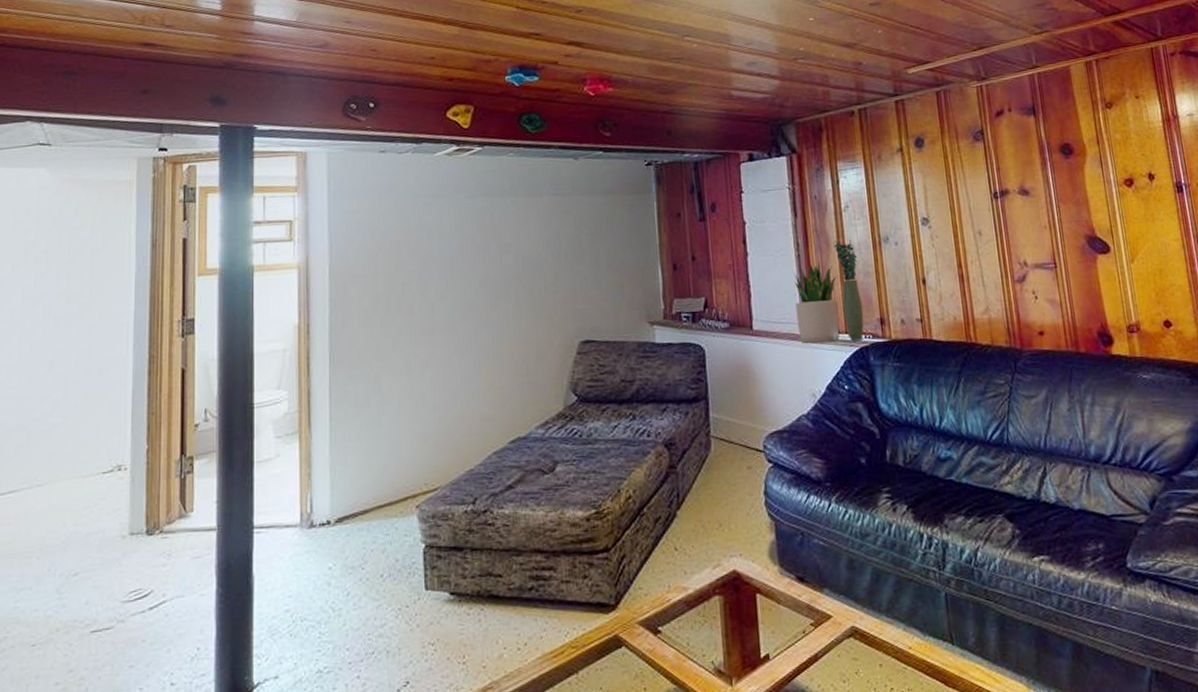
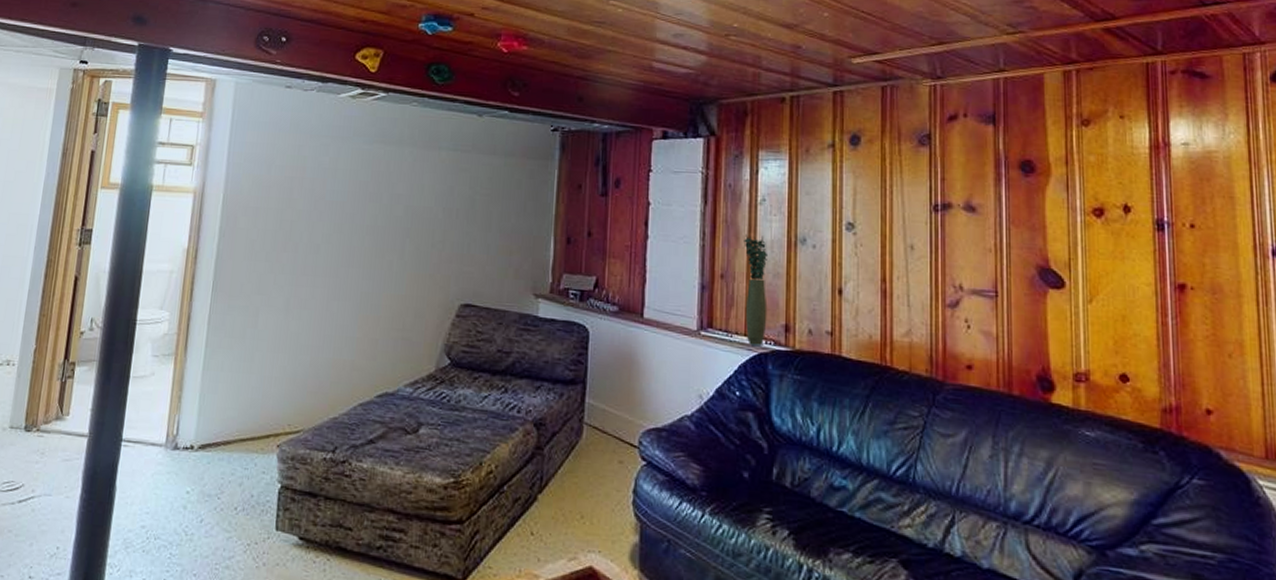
planter: present [794,262,840,343] -> none [692,255,741,343]

